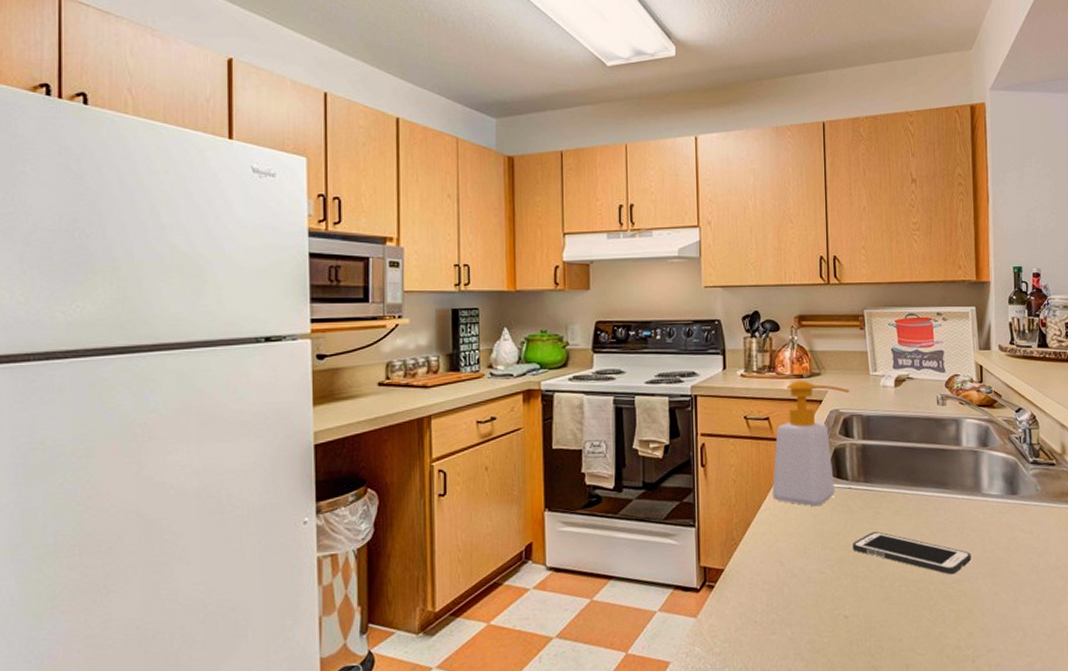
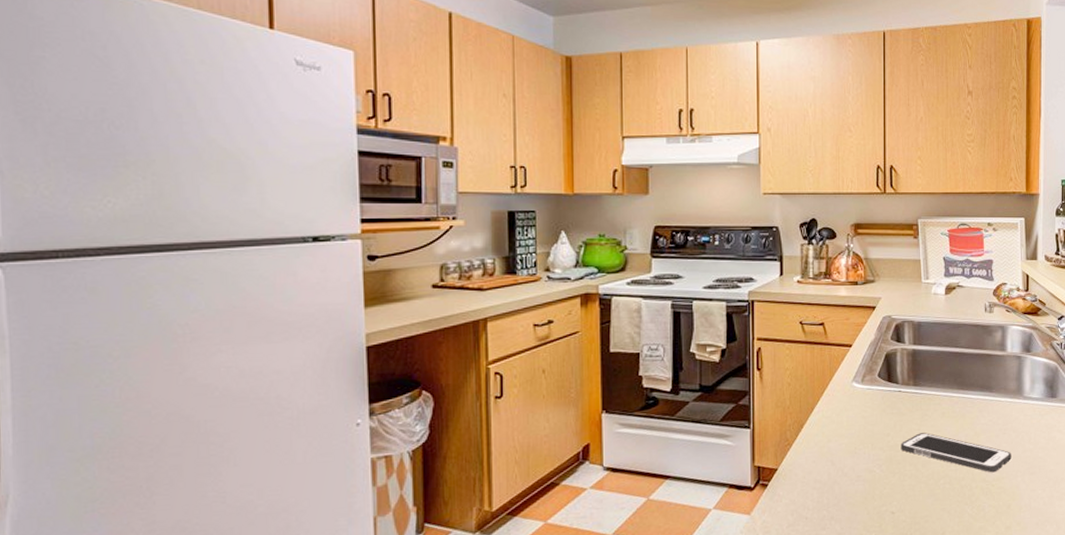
soap bottle: present [772,380,850,507] -> none [825,287,902,409]

